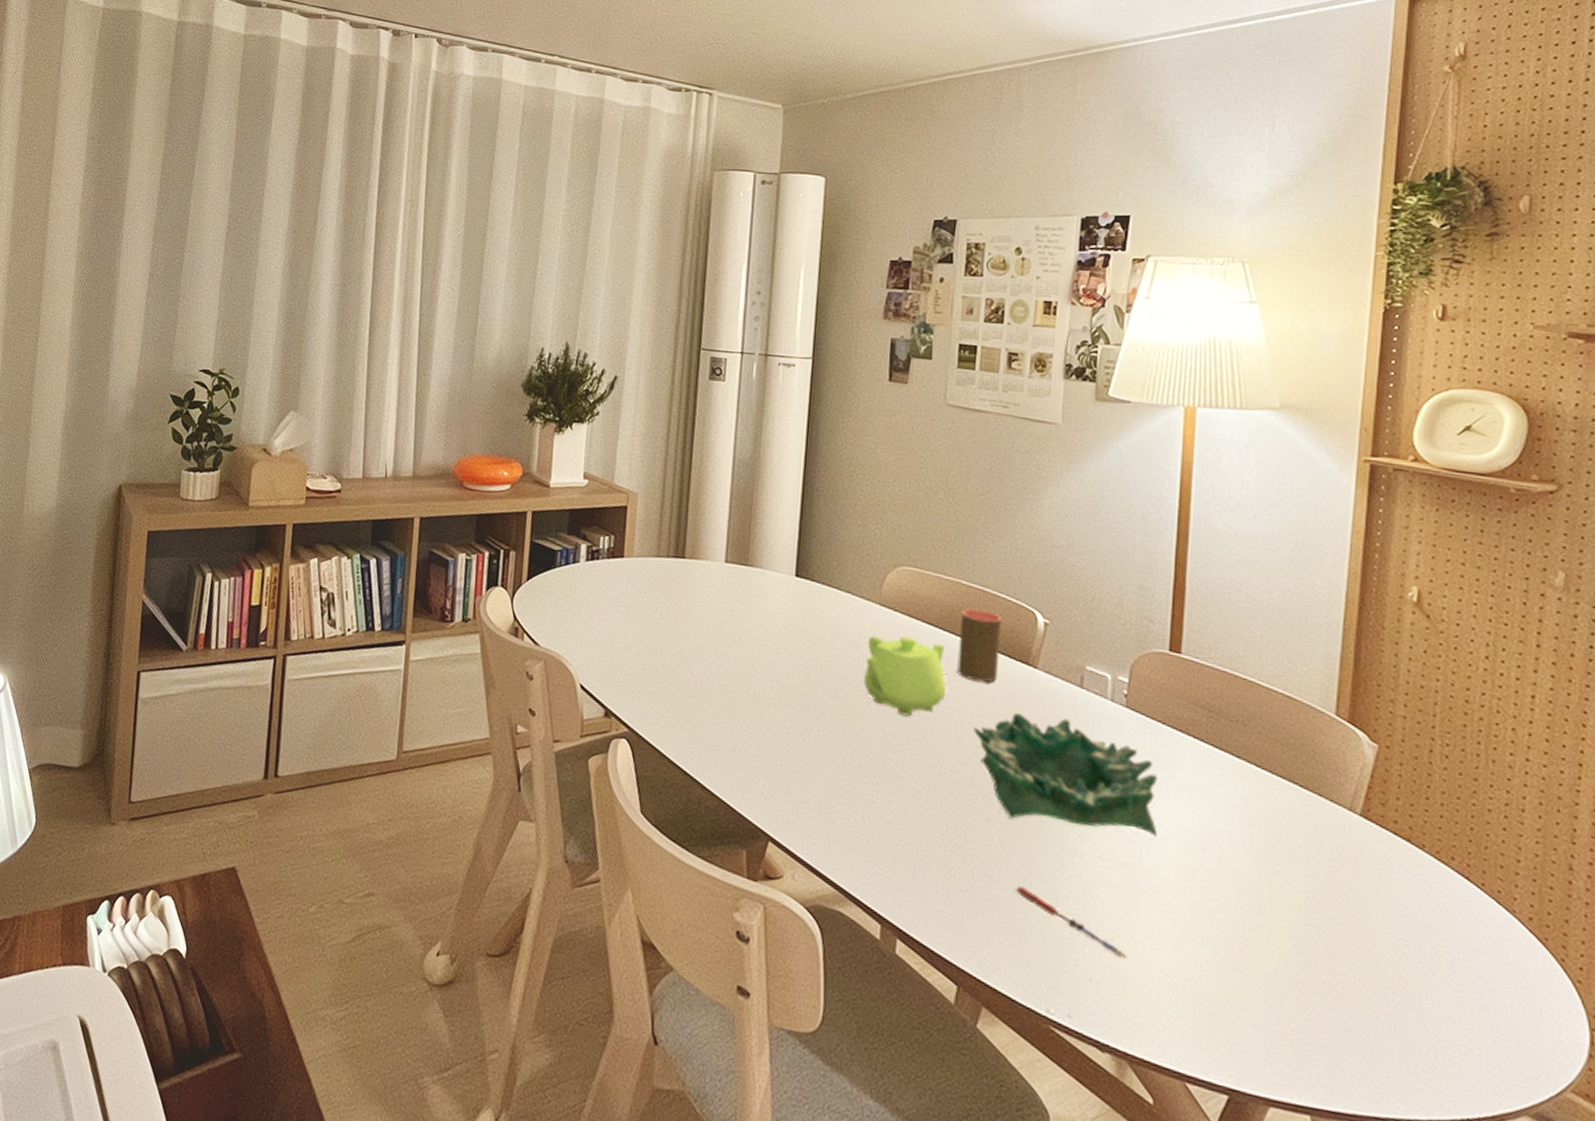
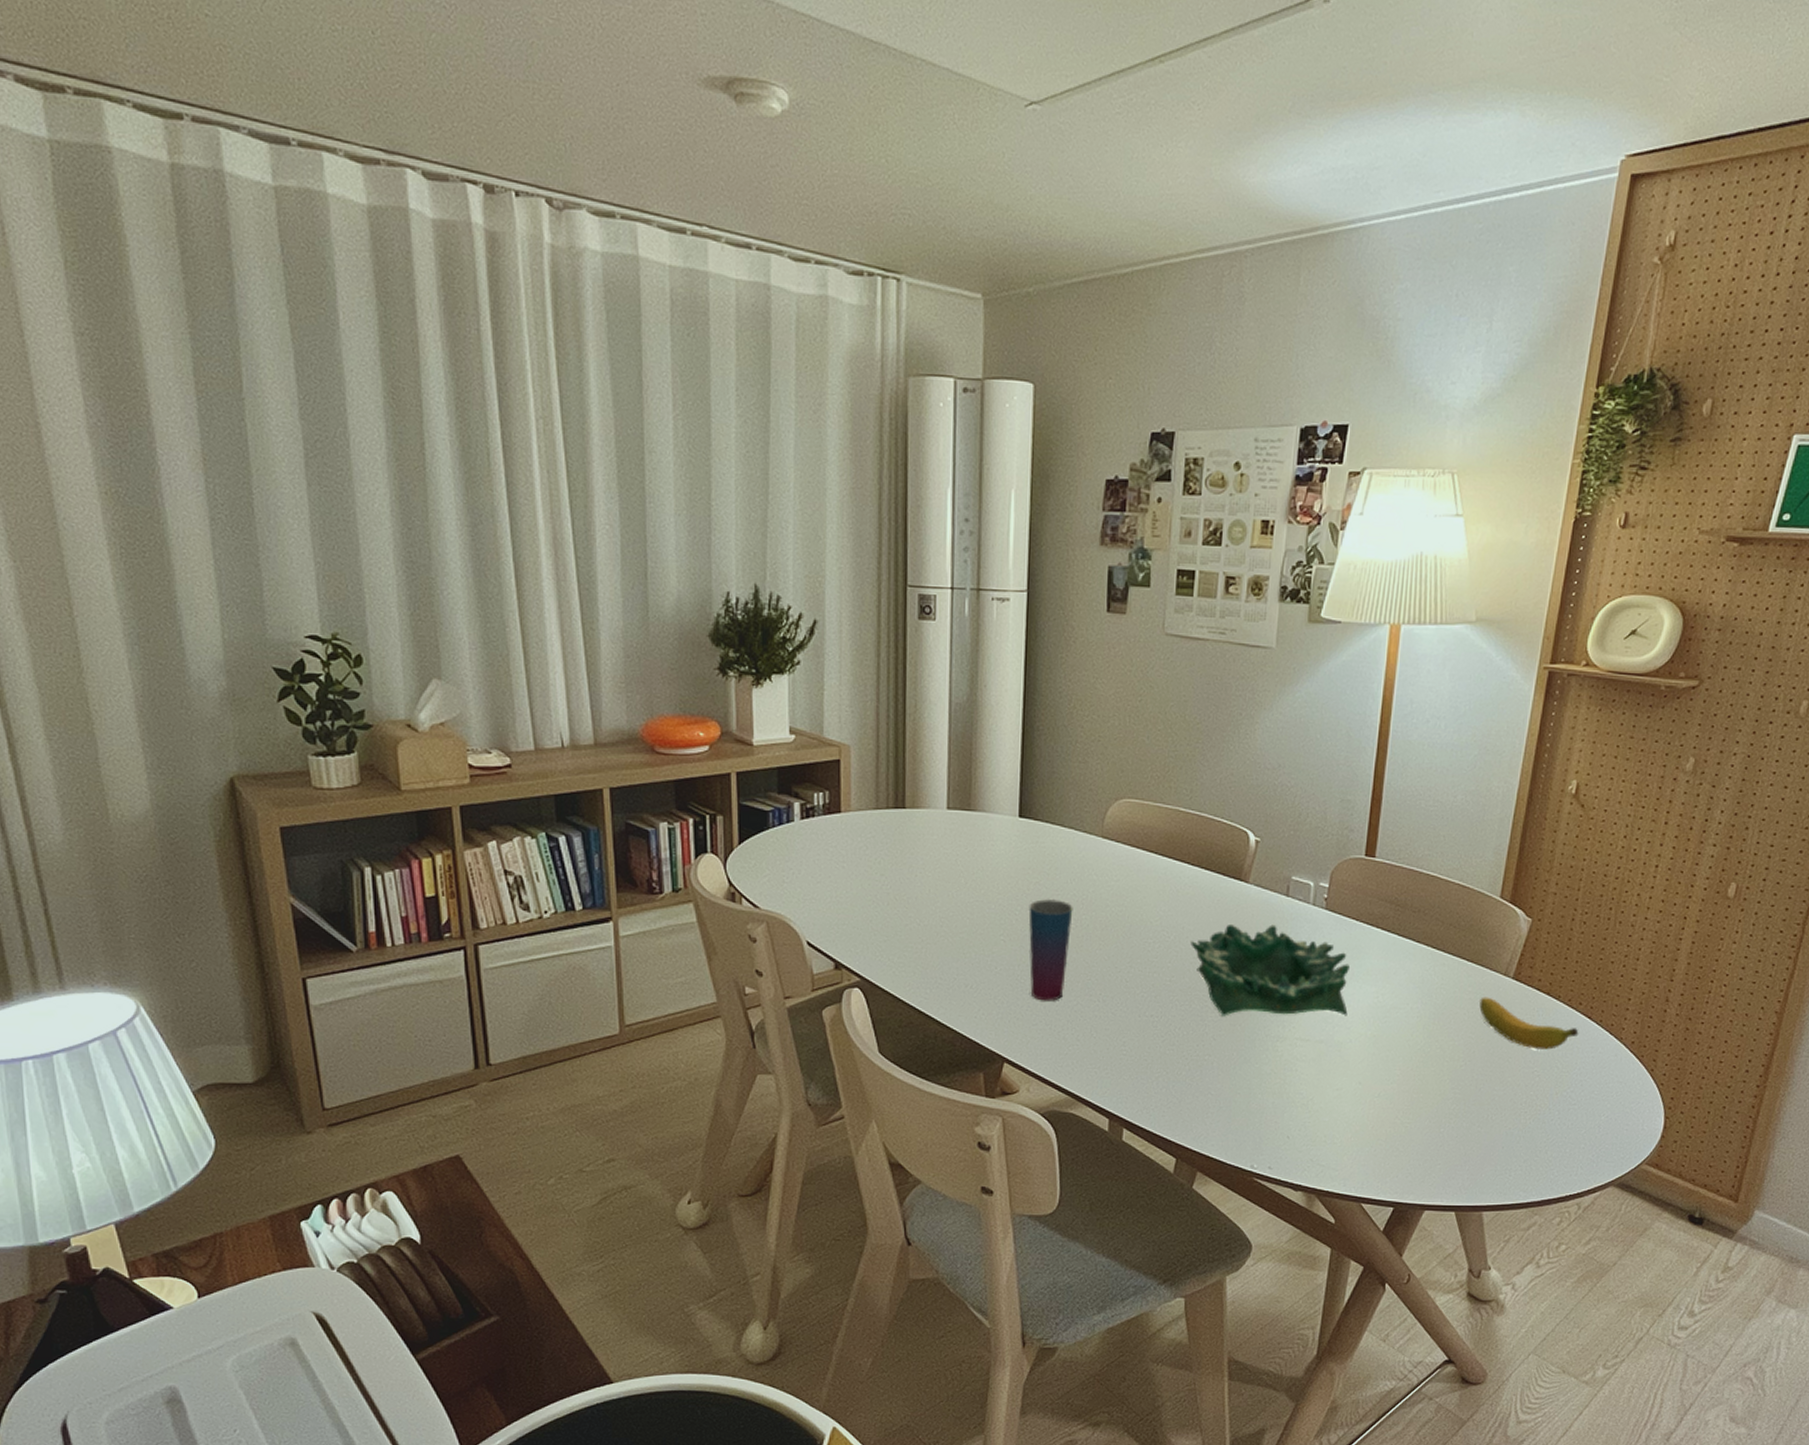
cup: none [800,664,848,778] -> present [1028,898,1073,1001]
teapot: present [864,635,947,717] -> none [1089,865,1166,938]
cup: present [957,608,1002,683] -> none [1175,833,1217,901]
pen: present [1016,885,1130,960] -> none [1227,1070,1321,1118]
banana: none [1321,834,1455,914] -> present [1479,997,1579,1051]

